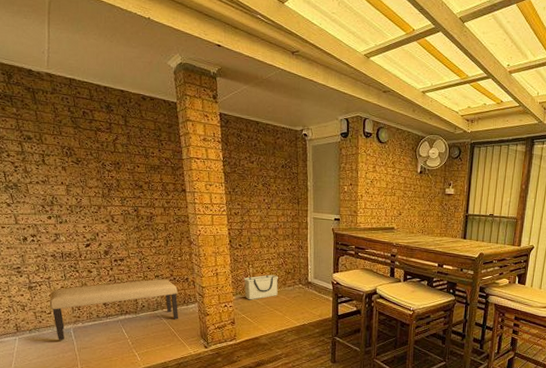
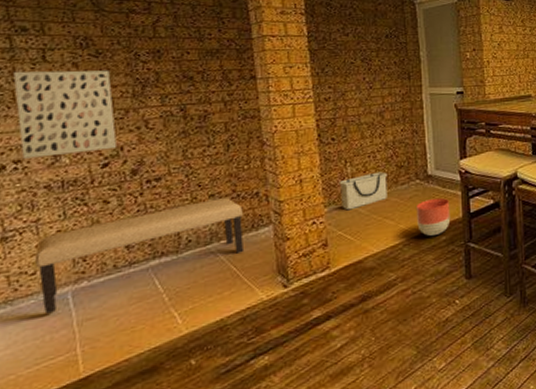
wall art: none [26,169,95,235] -> present [13,70,118,159]
planter: none [298,300,324,328] -> present [415,197,451,236]

